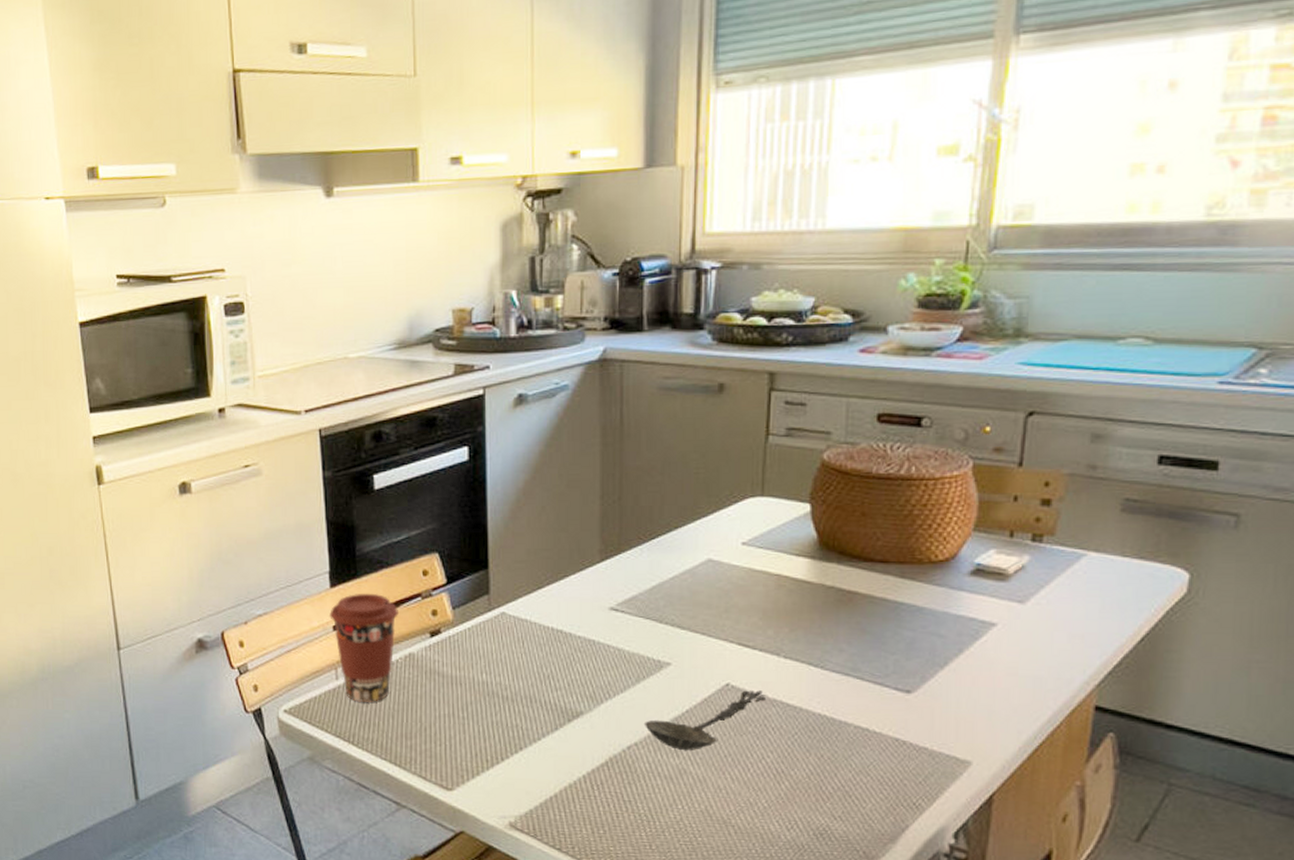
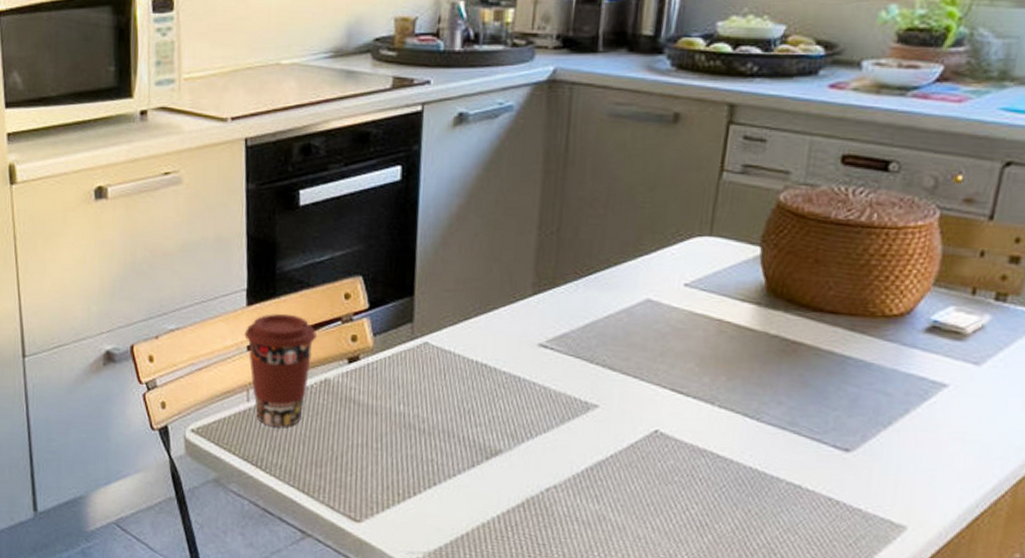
spoon: present [643,690,767,751] -> none [564,438,697,497]

